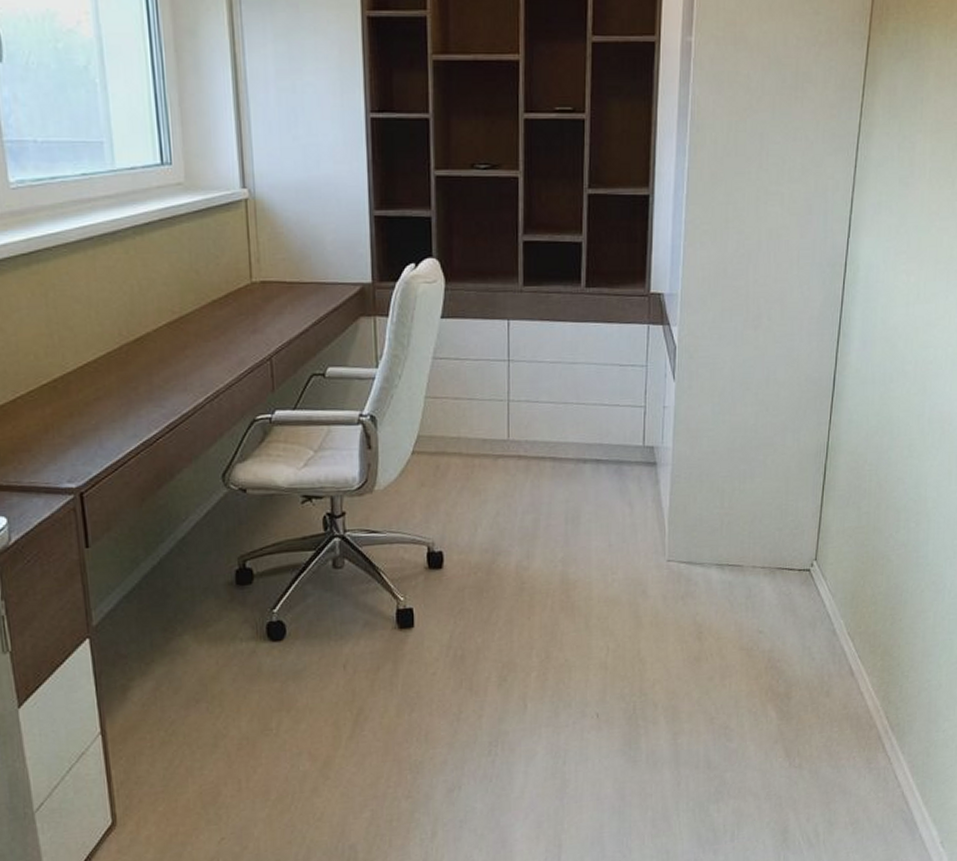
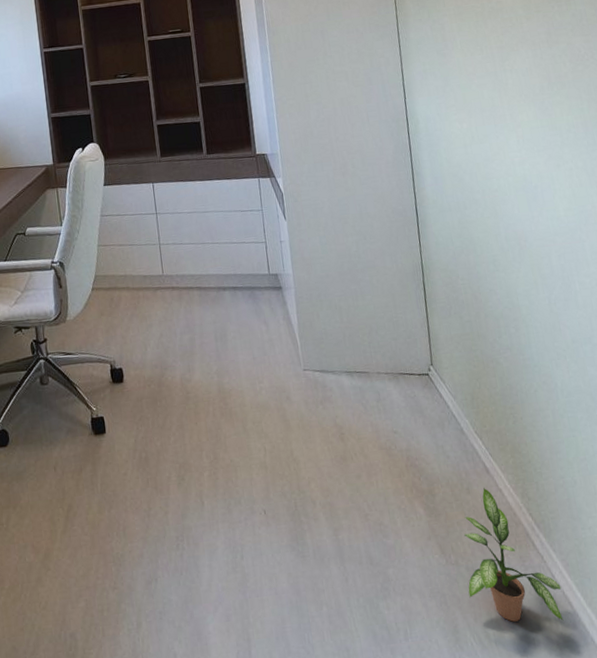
potted plant: none [806,690,902,821] -> present [463,487,564,622]

